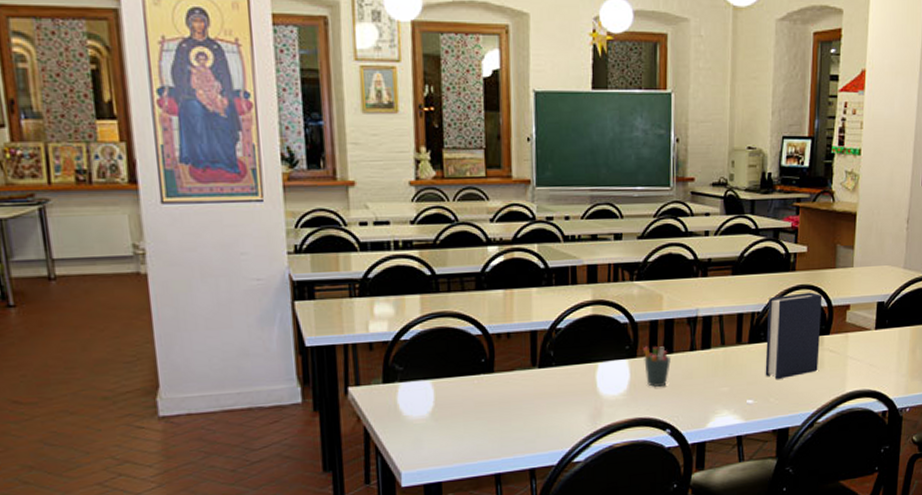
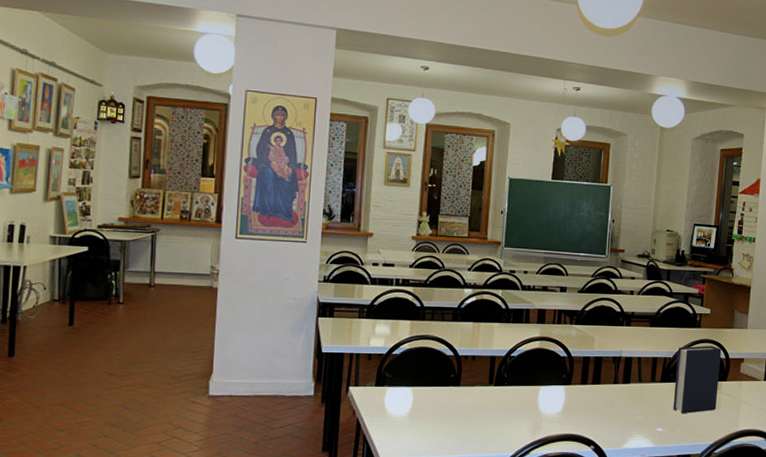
pen holder: present [642,346,671,388] -> none [576,377,598,411]

